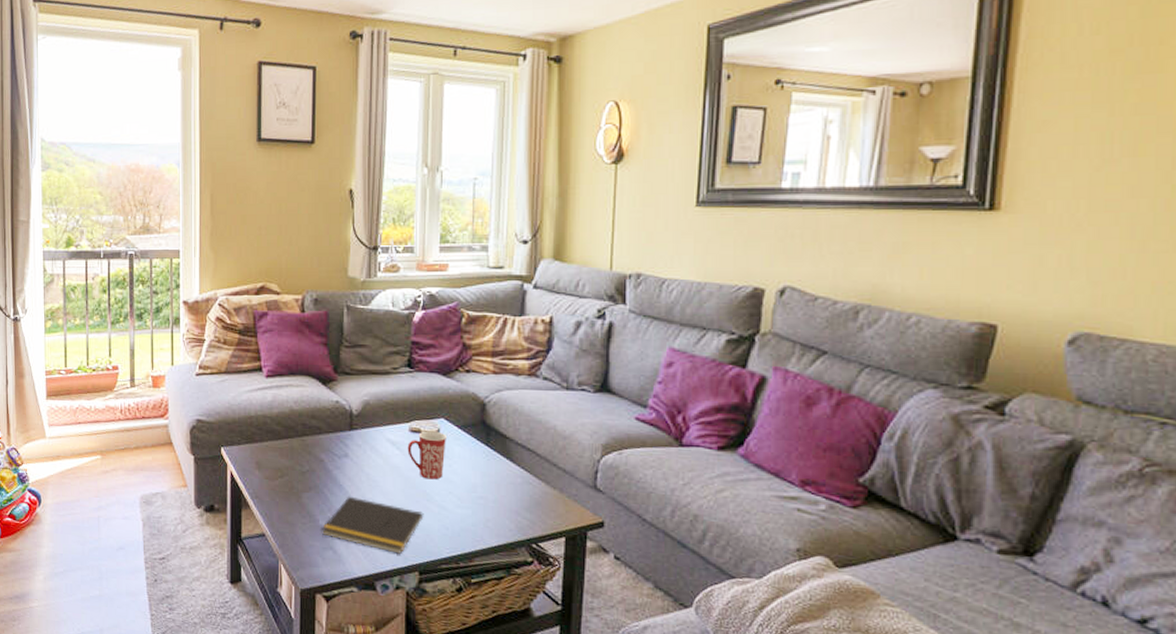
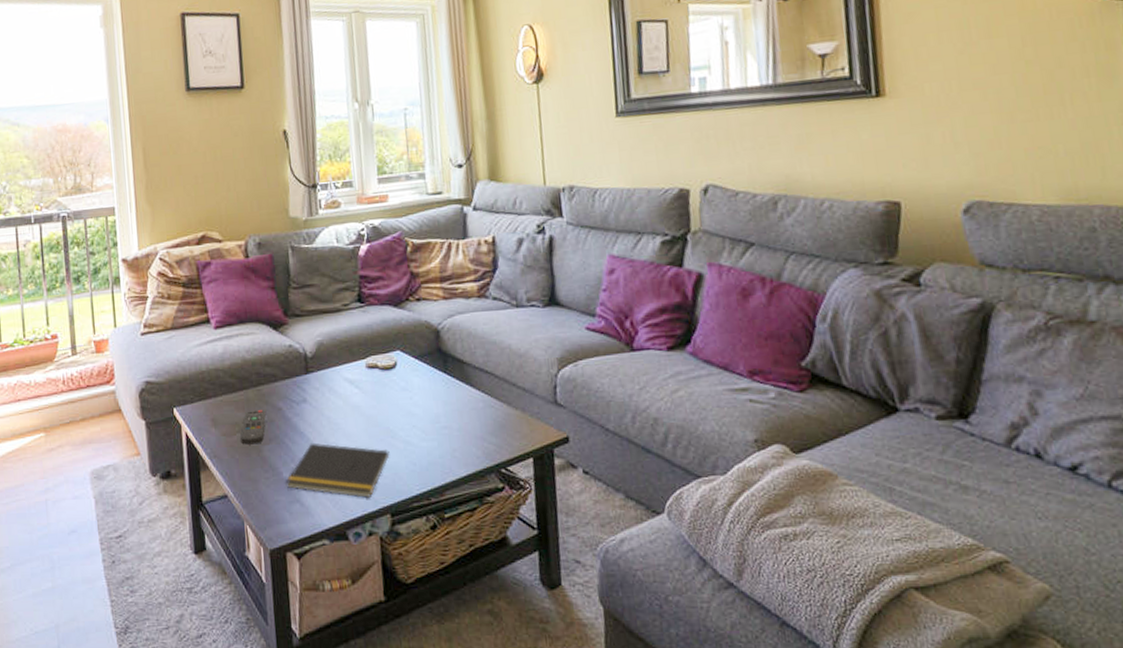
remote control: none [282,458,308,491] -> present [240,409,266,445]
mug: present [407,431,446,480] -> none [366,364,405,415]

